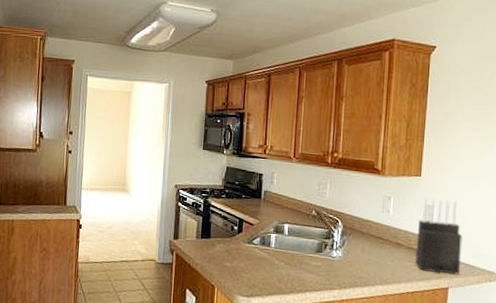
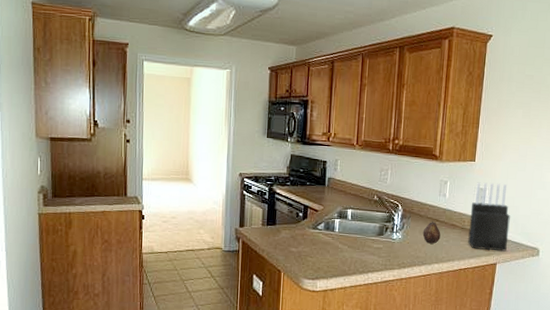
fruit: none [365,239,385,264] -> present [422,221,441,244]

